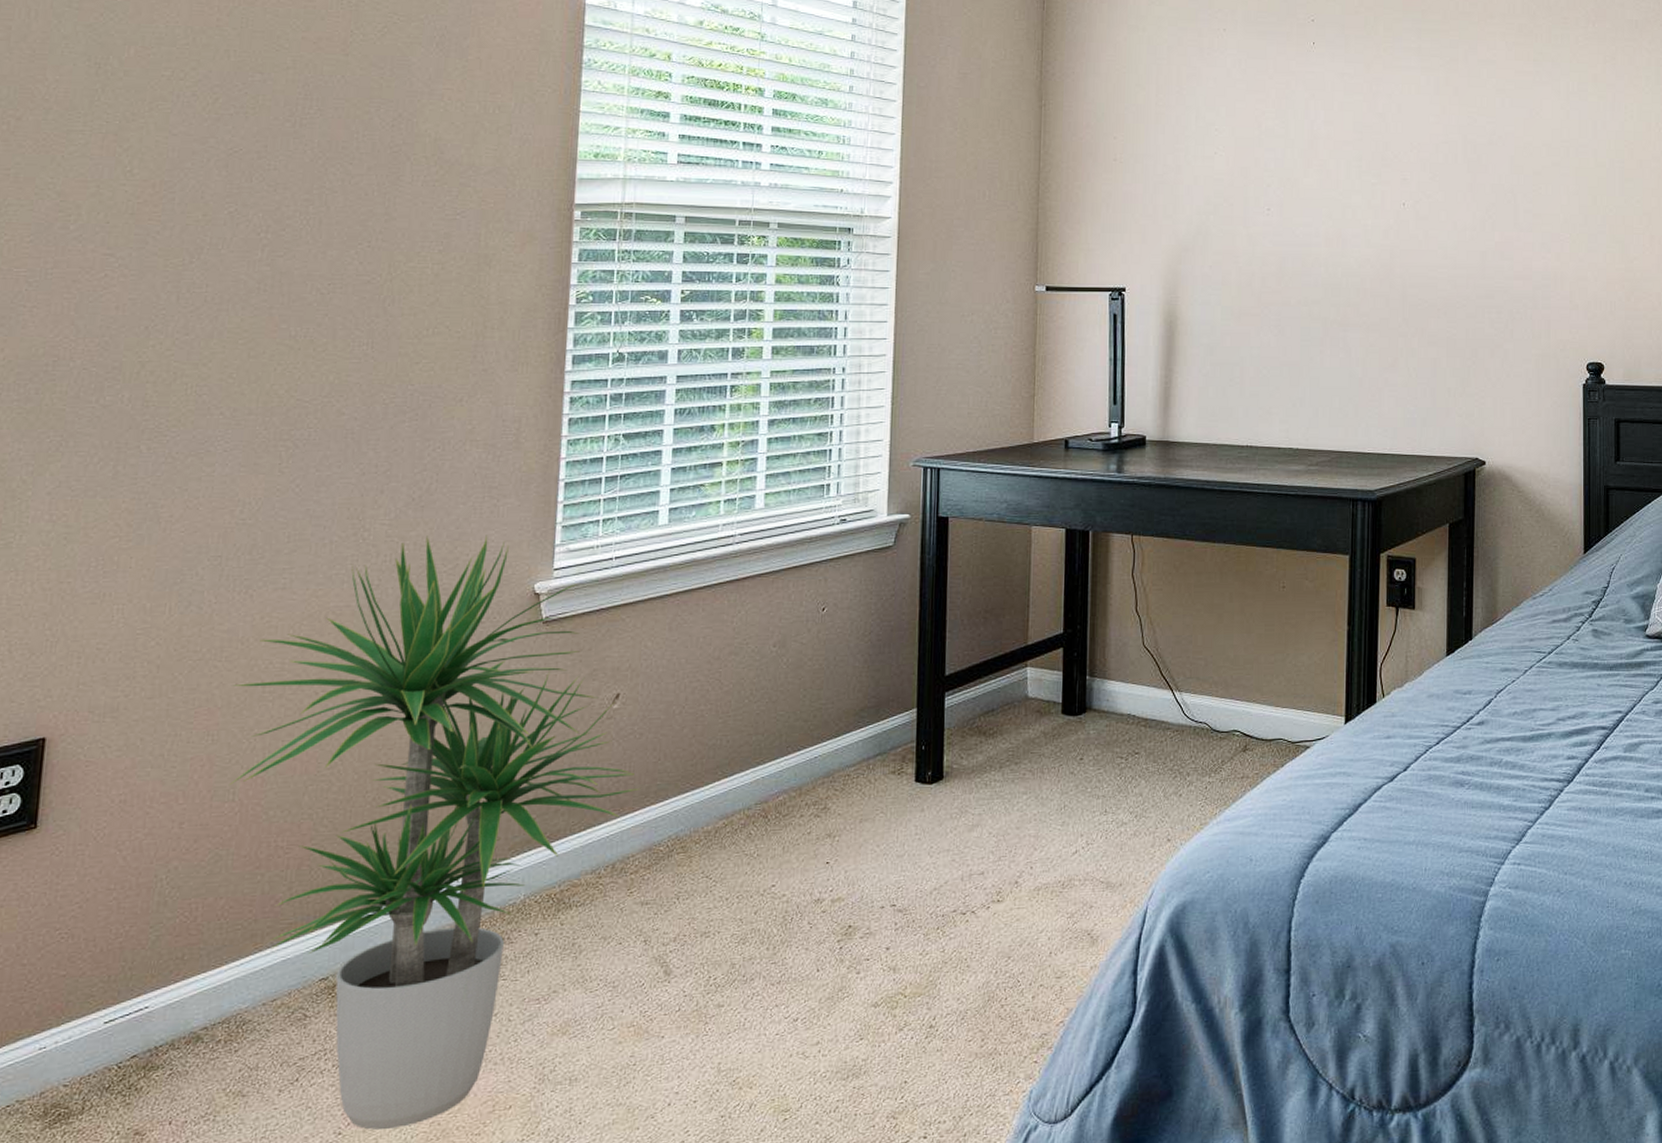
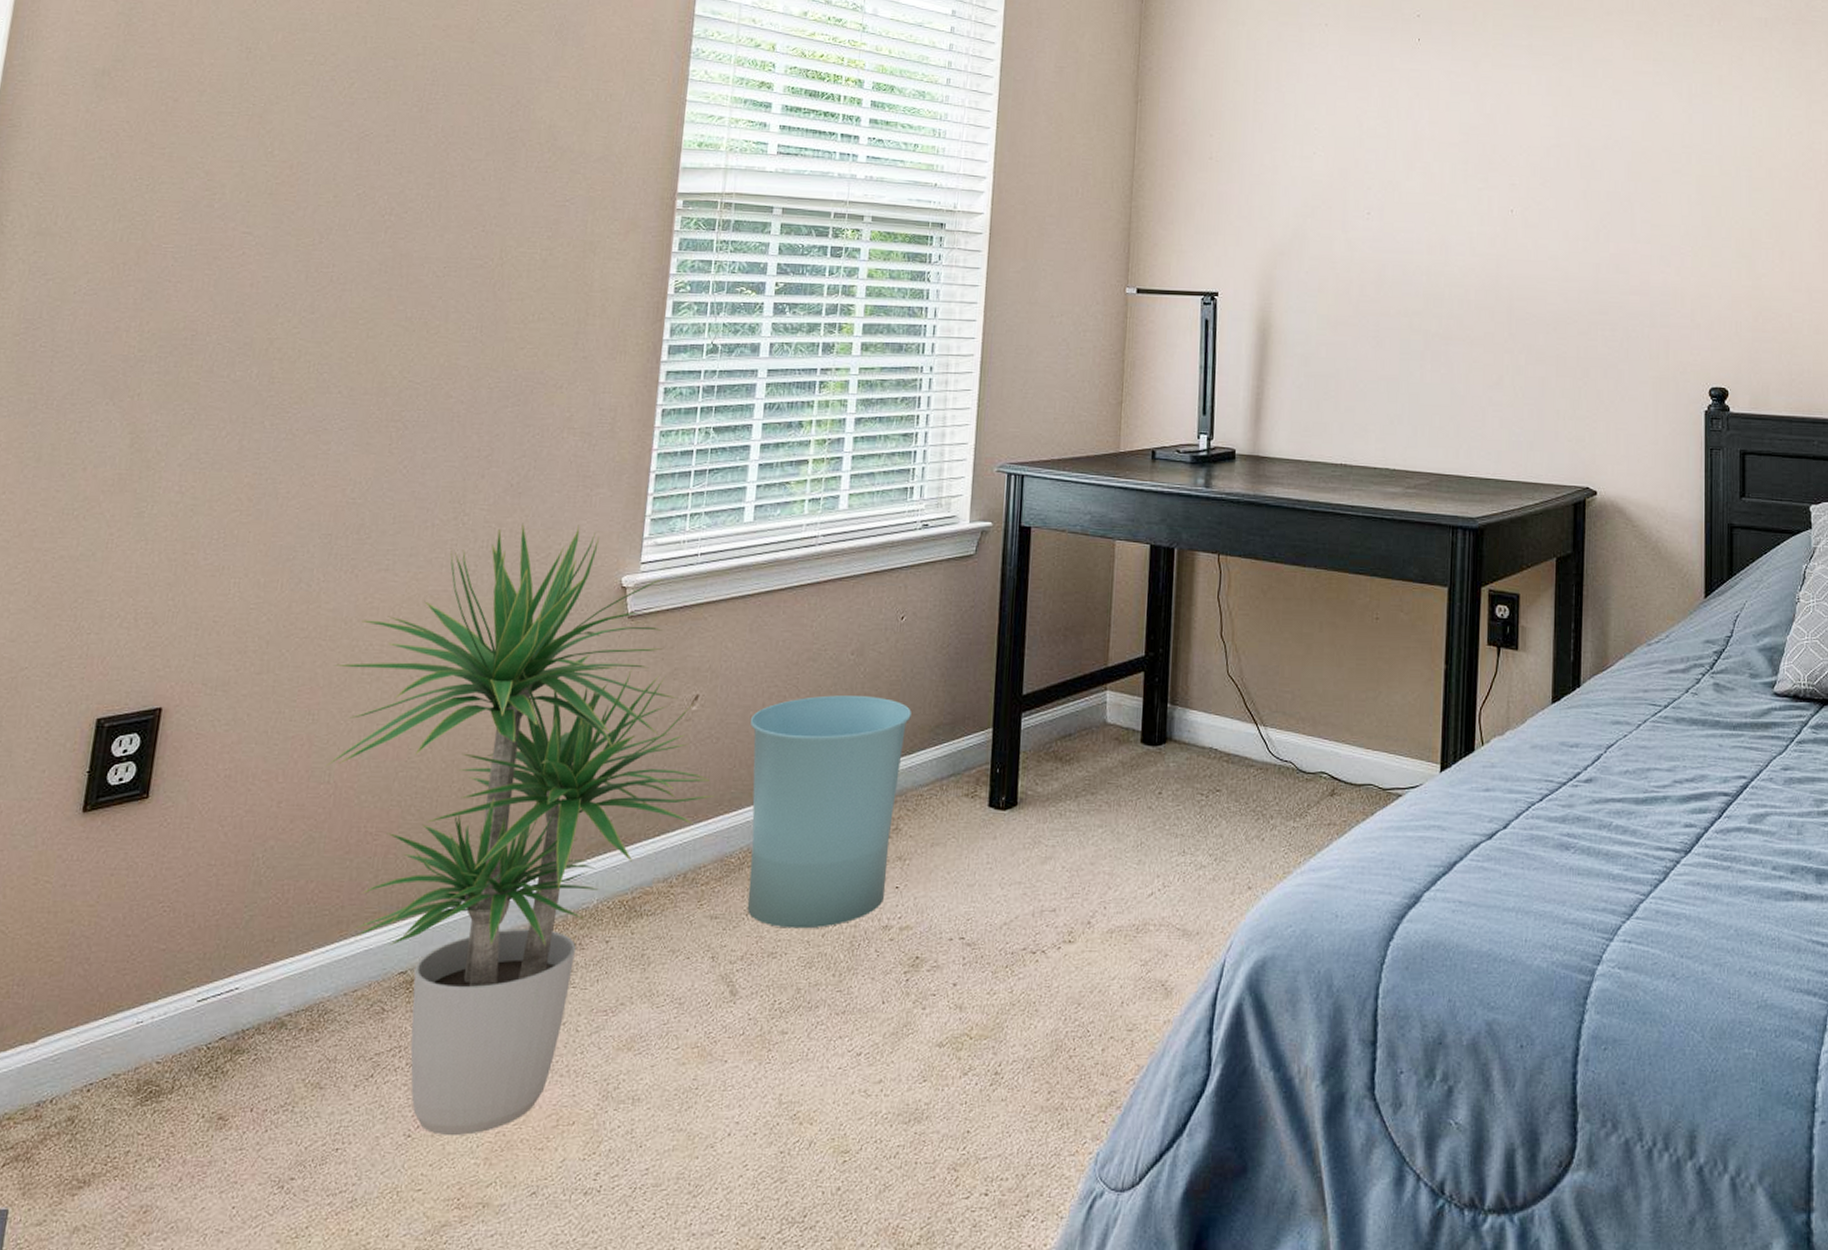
waste bin: none [674,685,836,909] -> present [747,695,911,929]

